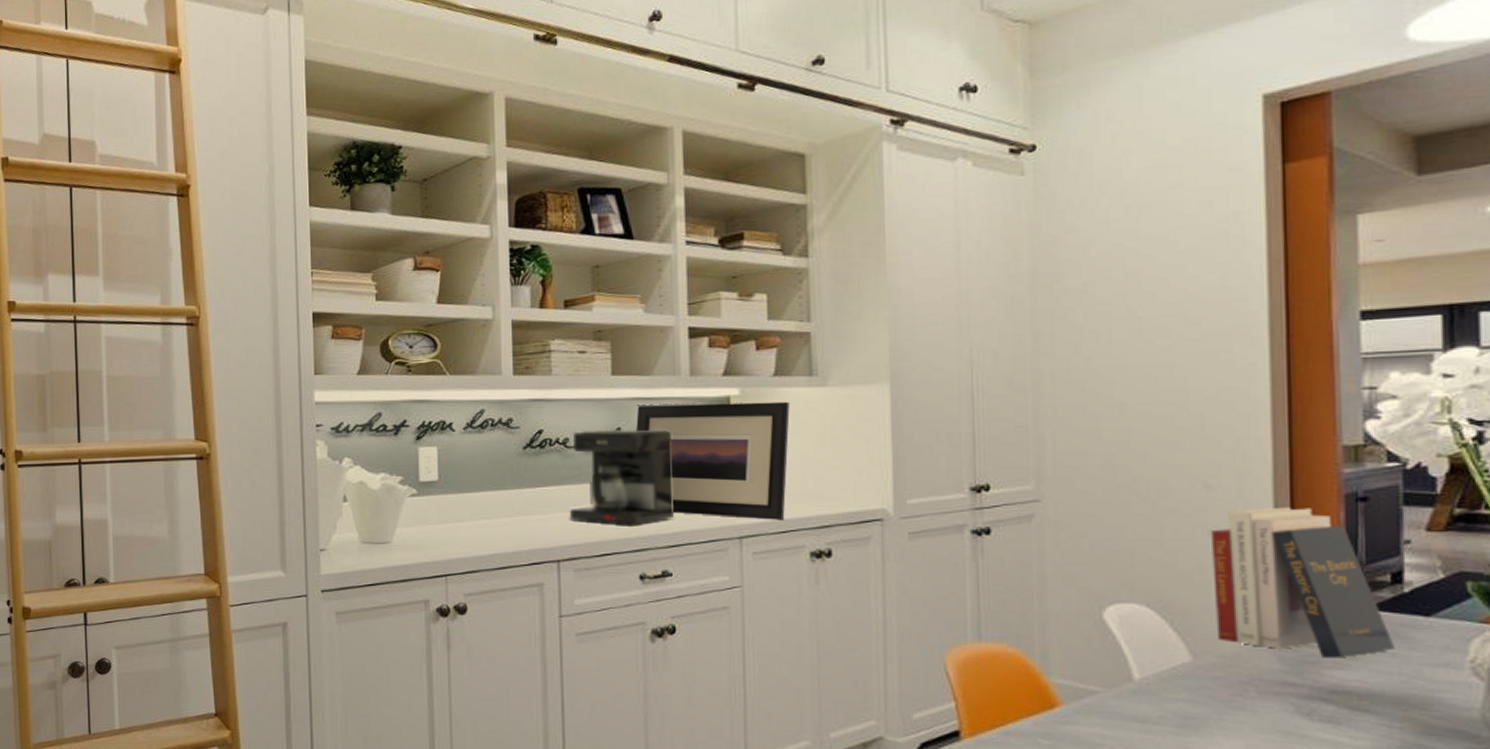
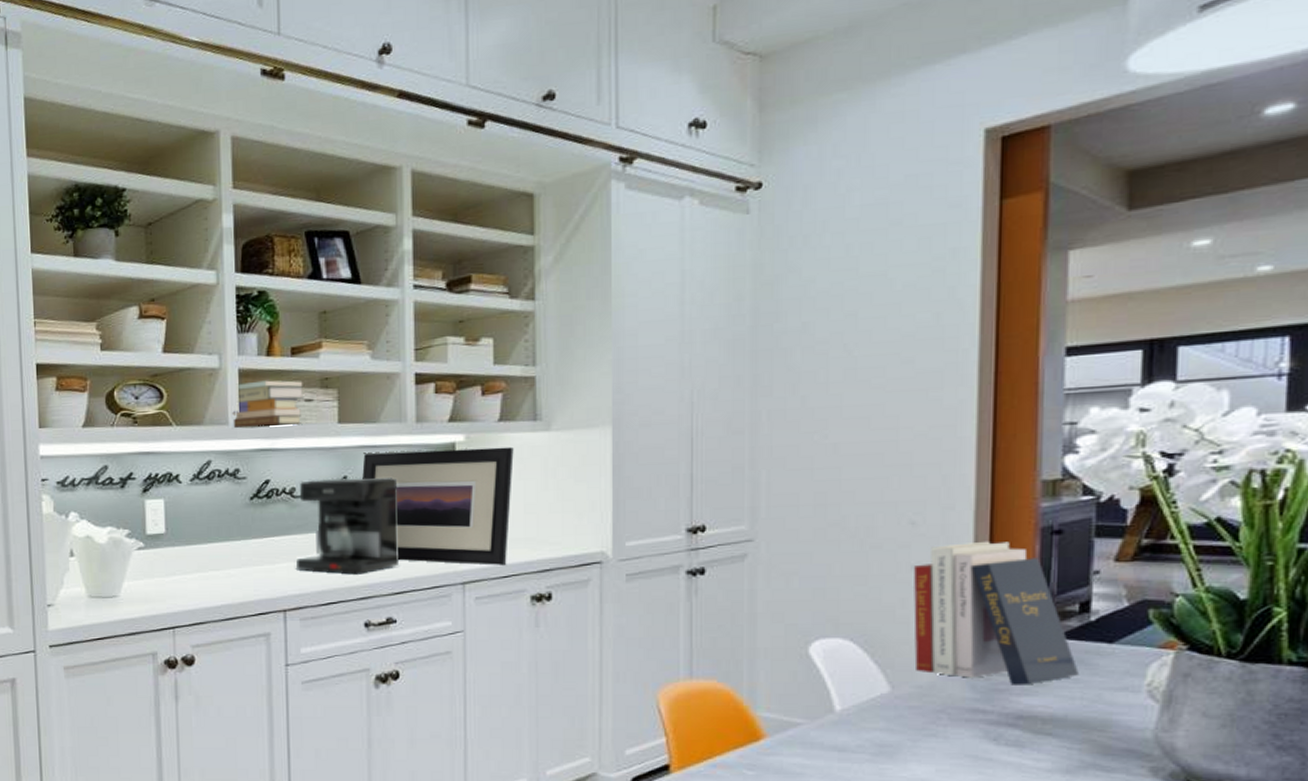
books: none [506,331,577,379] -> present [232,380,303,429]

